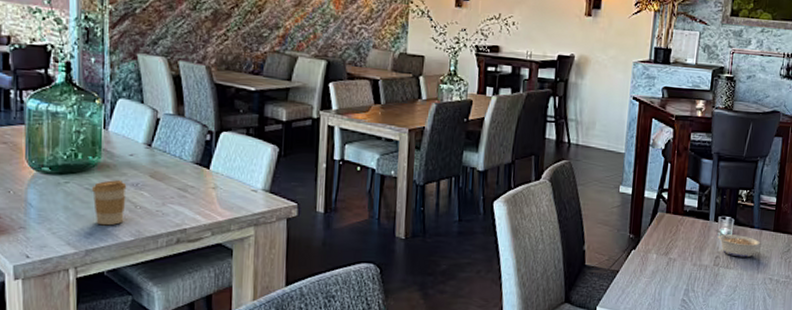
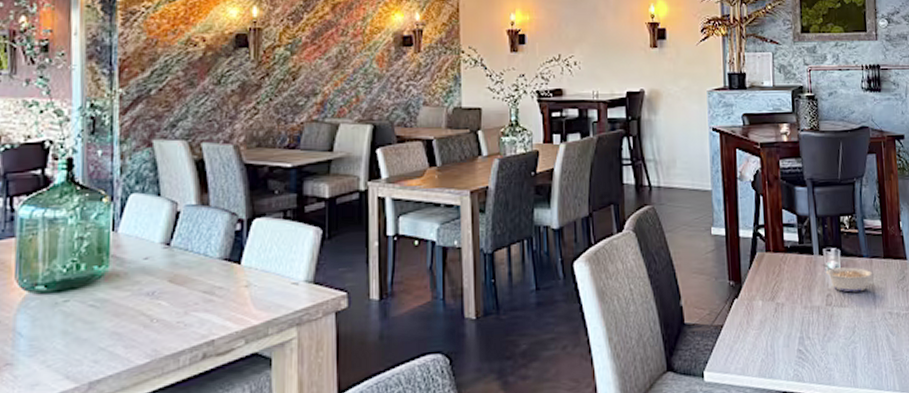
coffee cup: present [91,180,127,226] -> none [96,291,141,349]

